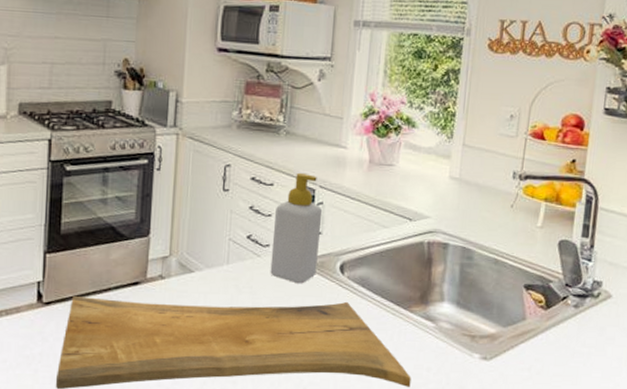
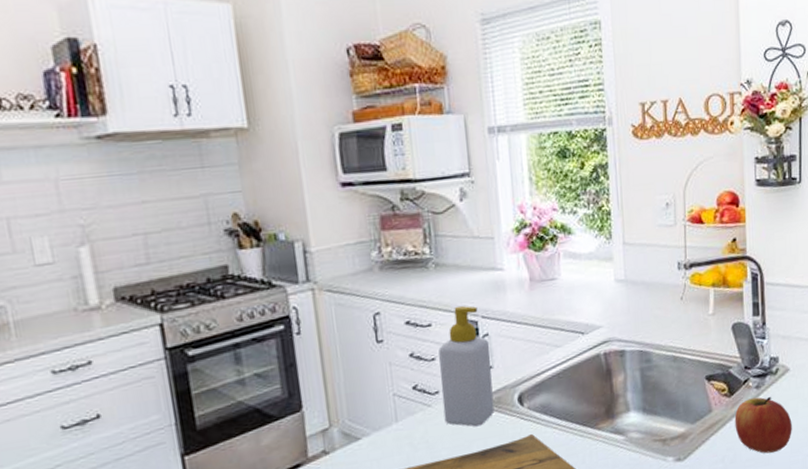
apple: none [546,316,607,374] -> present [734,396,792,454]

